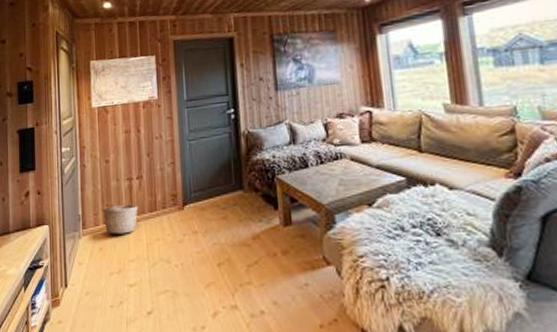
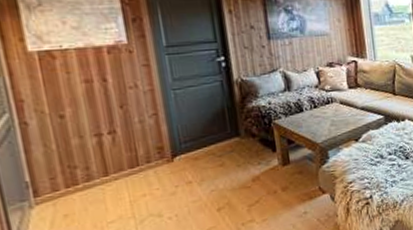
basket: present [102,204,138,234] -> none [62,161,115,199]

